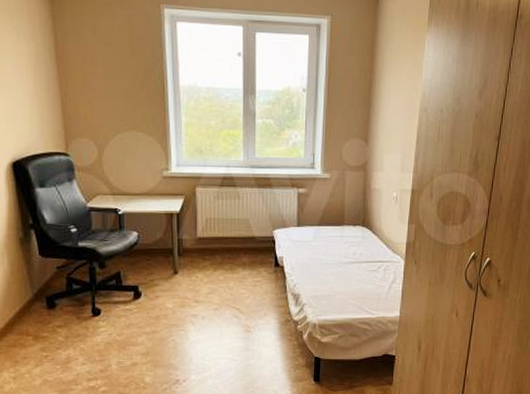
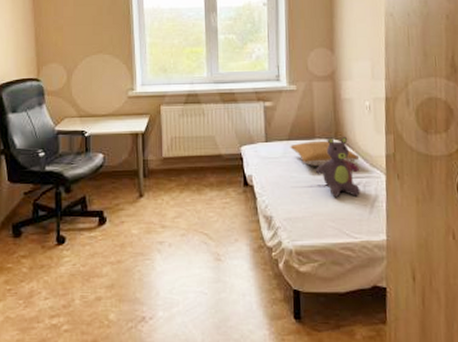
pillow: none [320,228,383,251] -> present [290,141,360,167]
stuffed bear: none [341,223,382,279] -> present [315,136,360,198]

